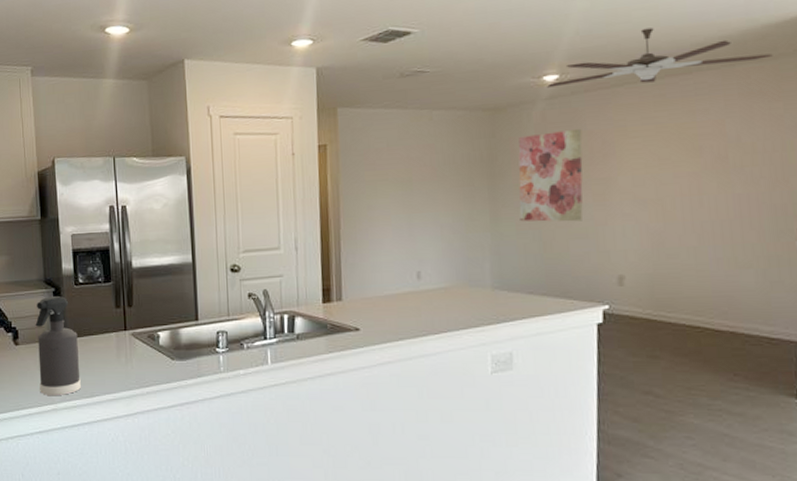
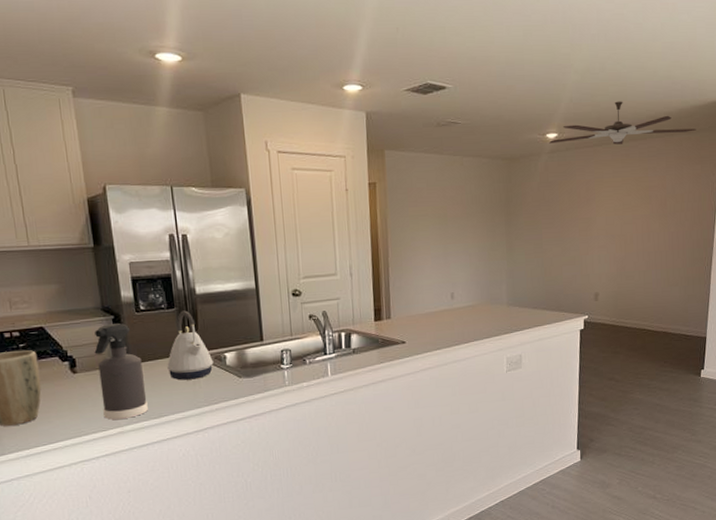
kettle: none [101,285,147,359] -> present [167,310,214,381]
wall art: present [518,128,583,222] -> none [527,178,573,252]

